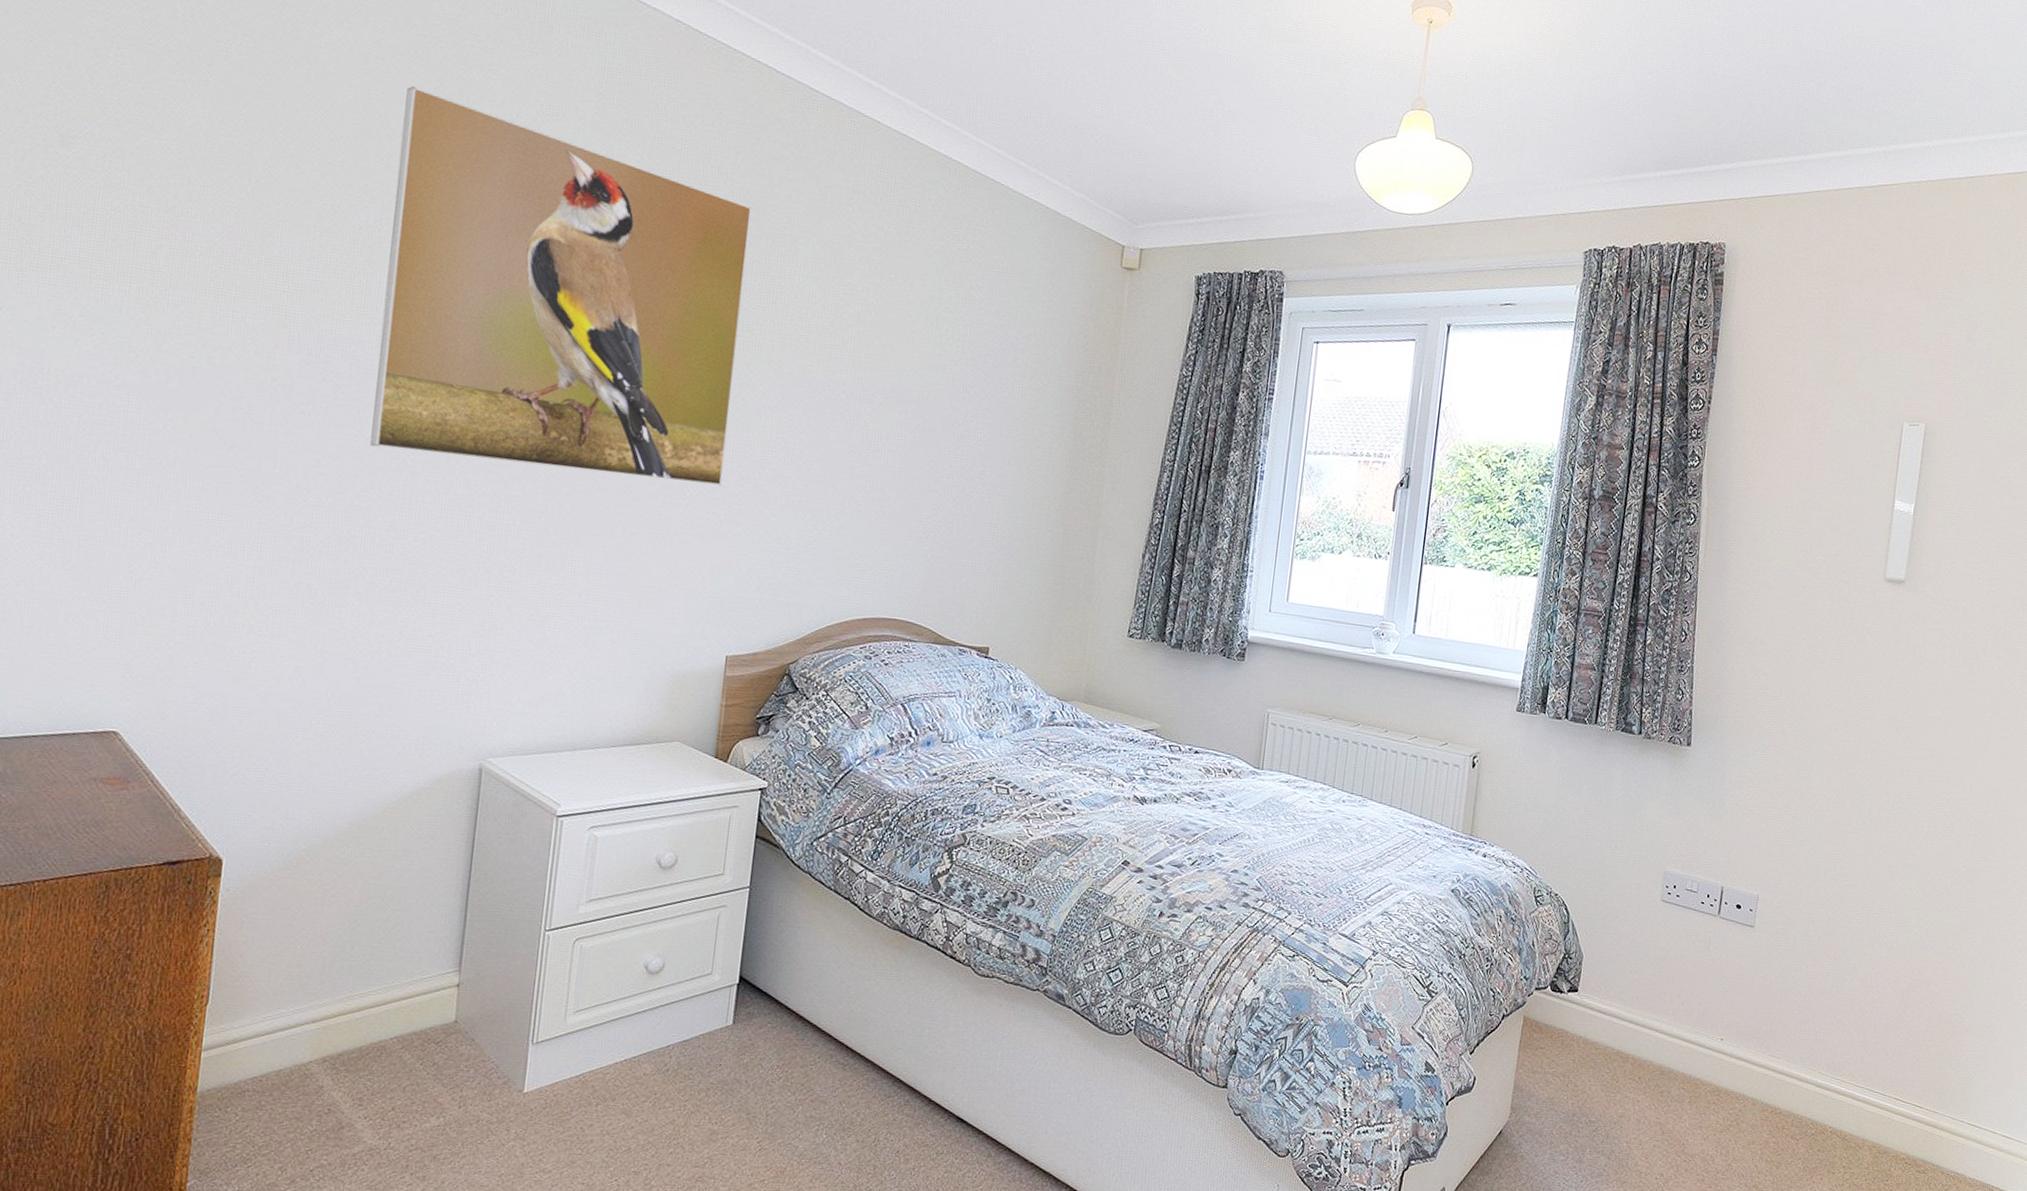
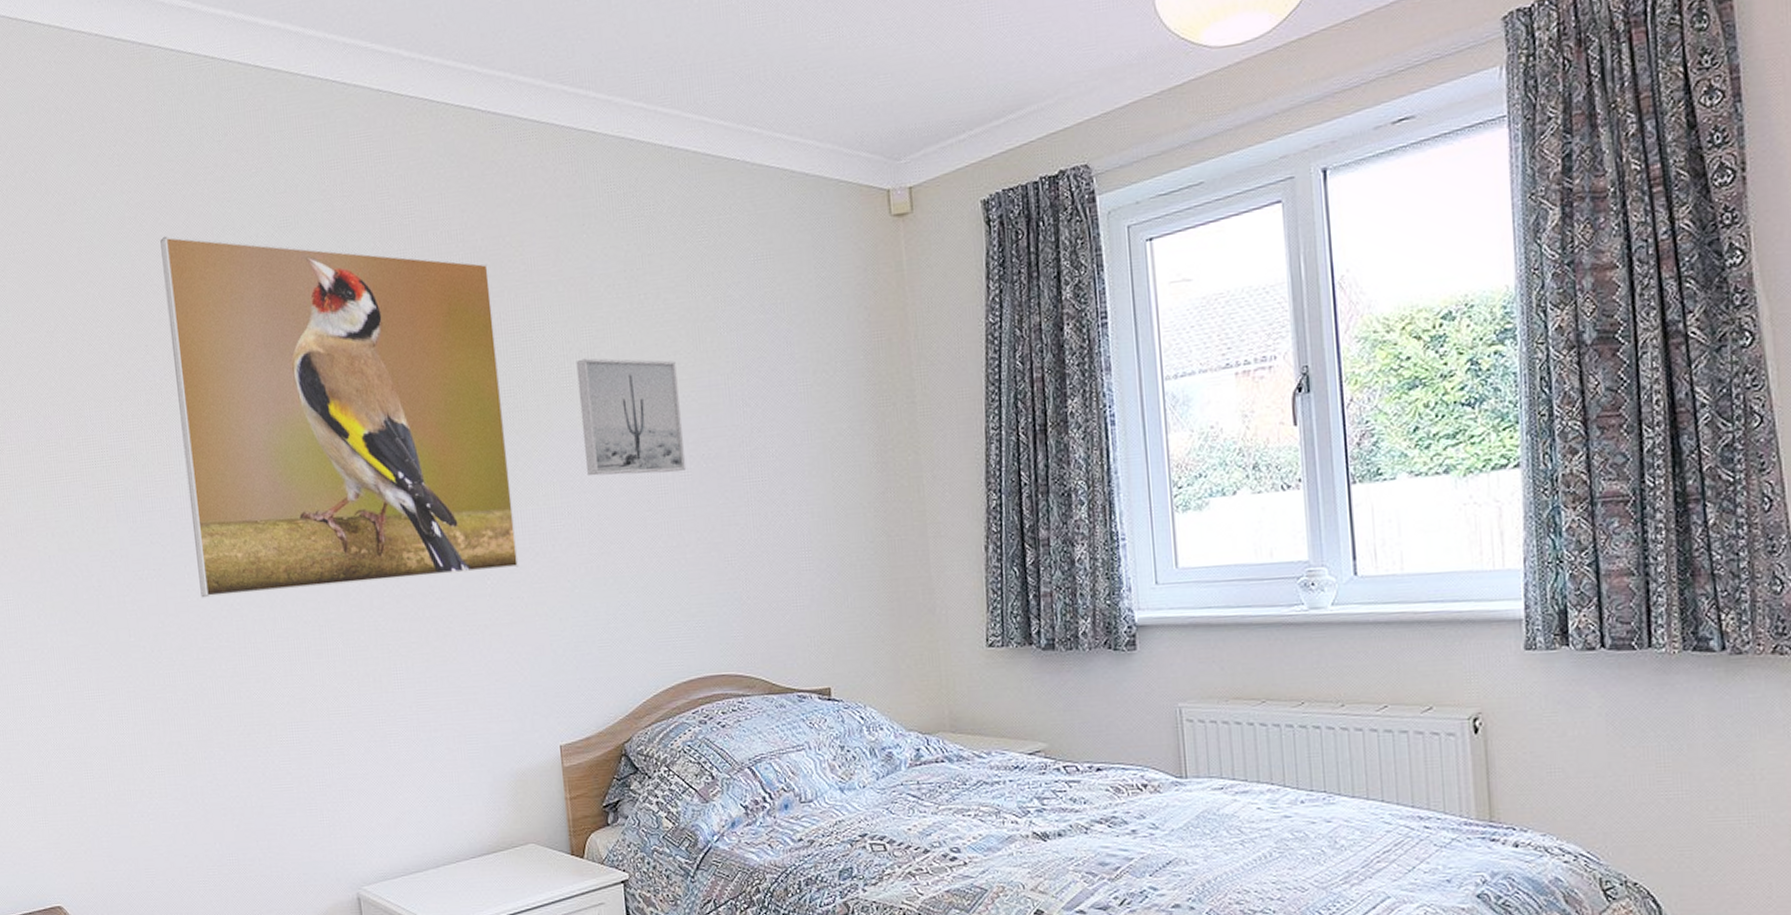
wall art: none [807,314,911,435] -> present [576,358,687,476]

